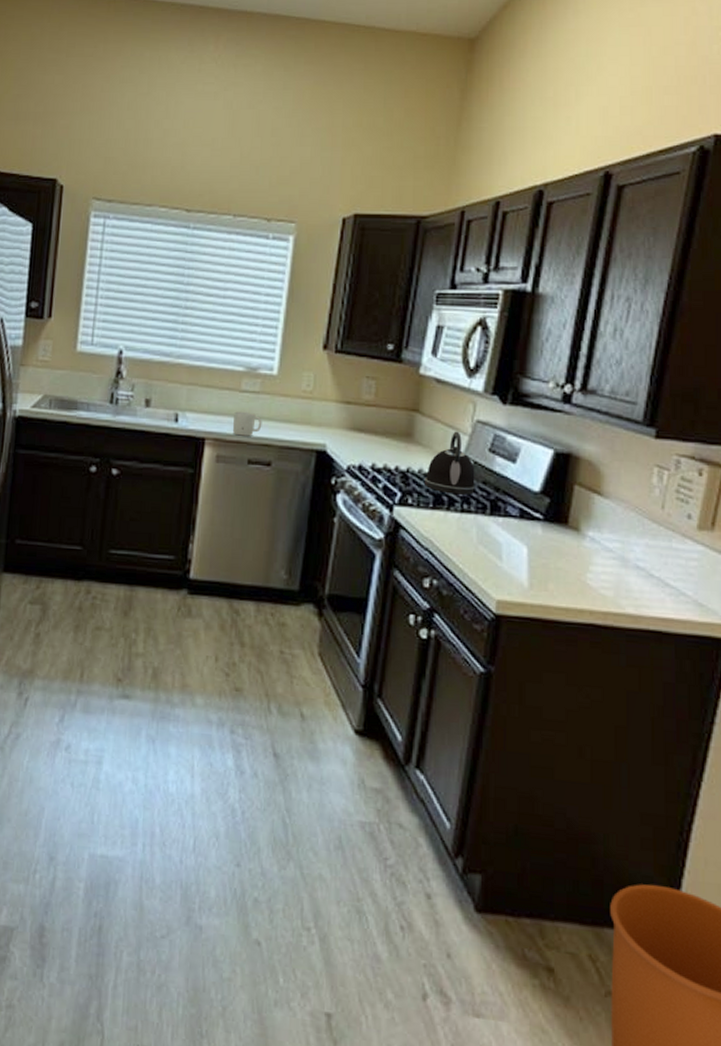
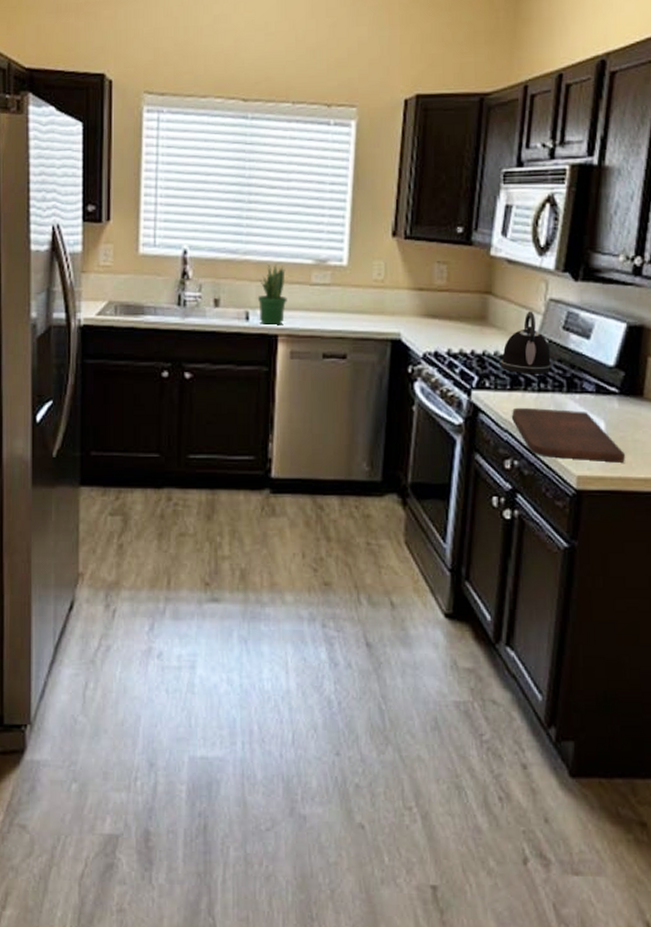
planter: none [187,369,217,429] -> present [257,264,287,326]
mug: present [233,411,262,436] -> none [306,305,335,330]
cutting board: none [433,526,546,590] -> present [512,407,625,463]

